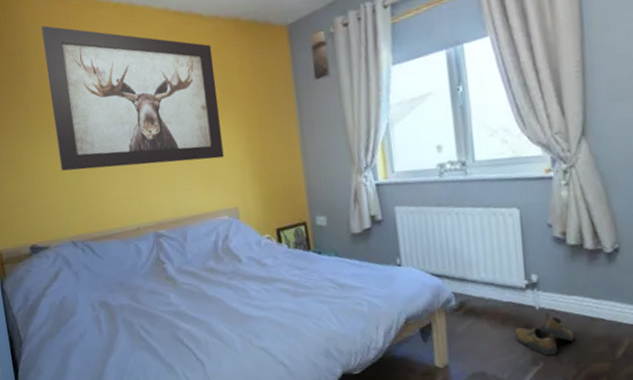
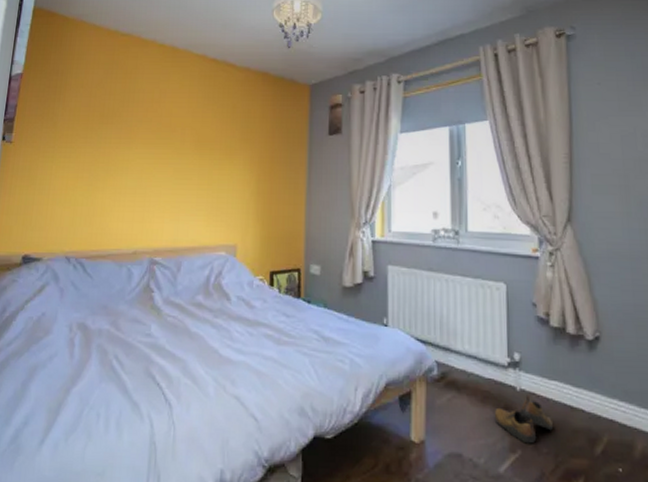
wall art: present [41,25,224,171] -> none [73,53,239,195]

